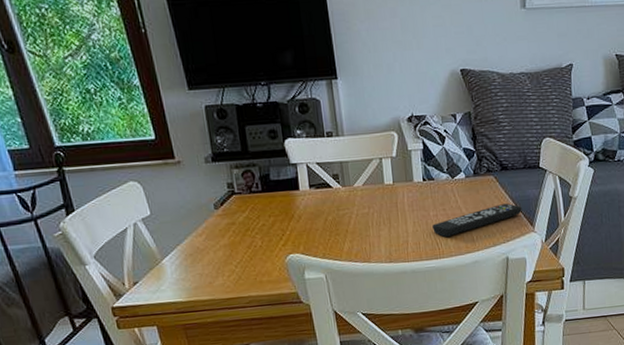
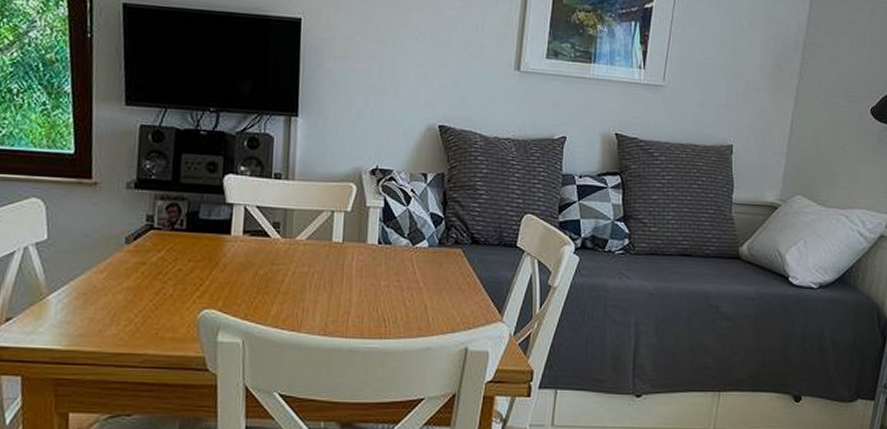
remote control: present [432,203,522,237] -> none [381,283,491,313]

